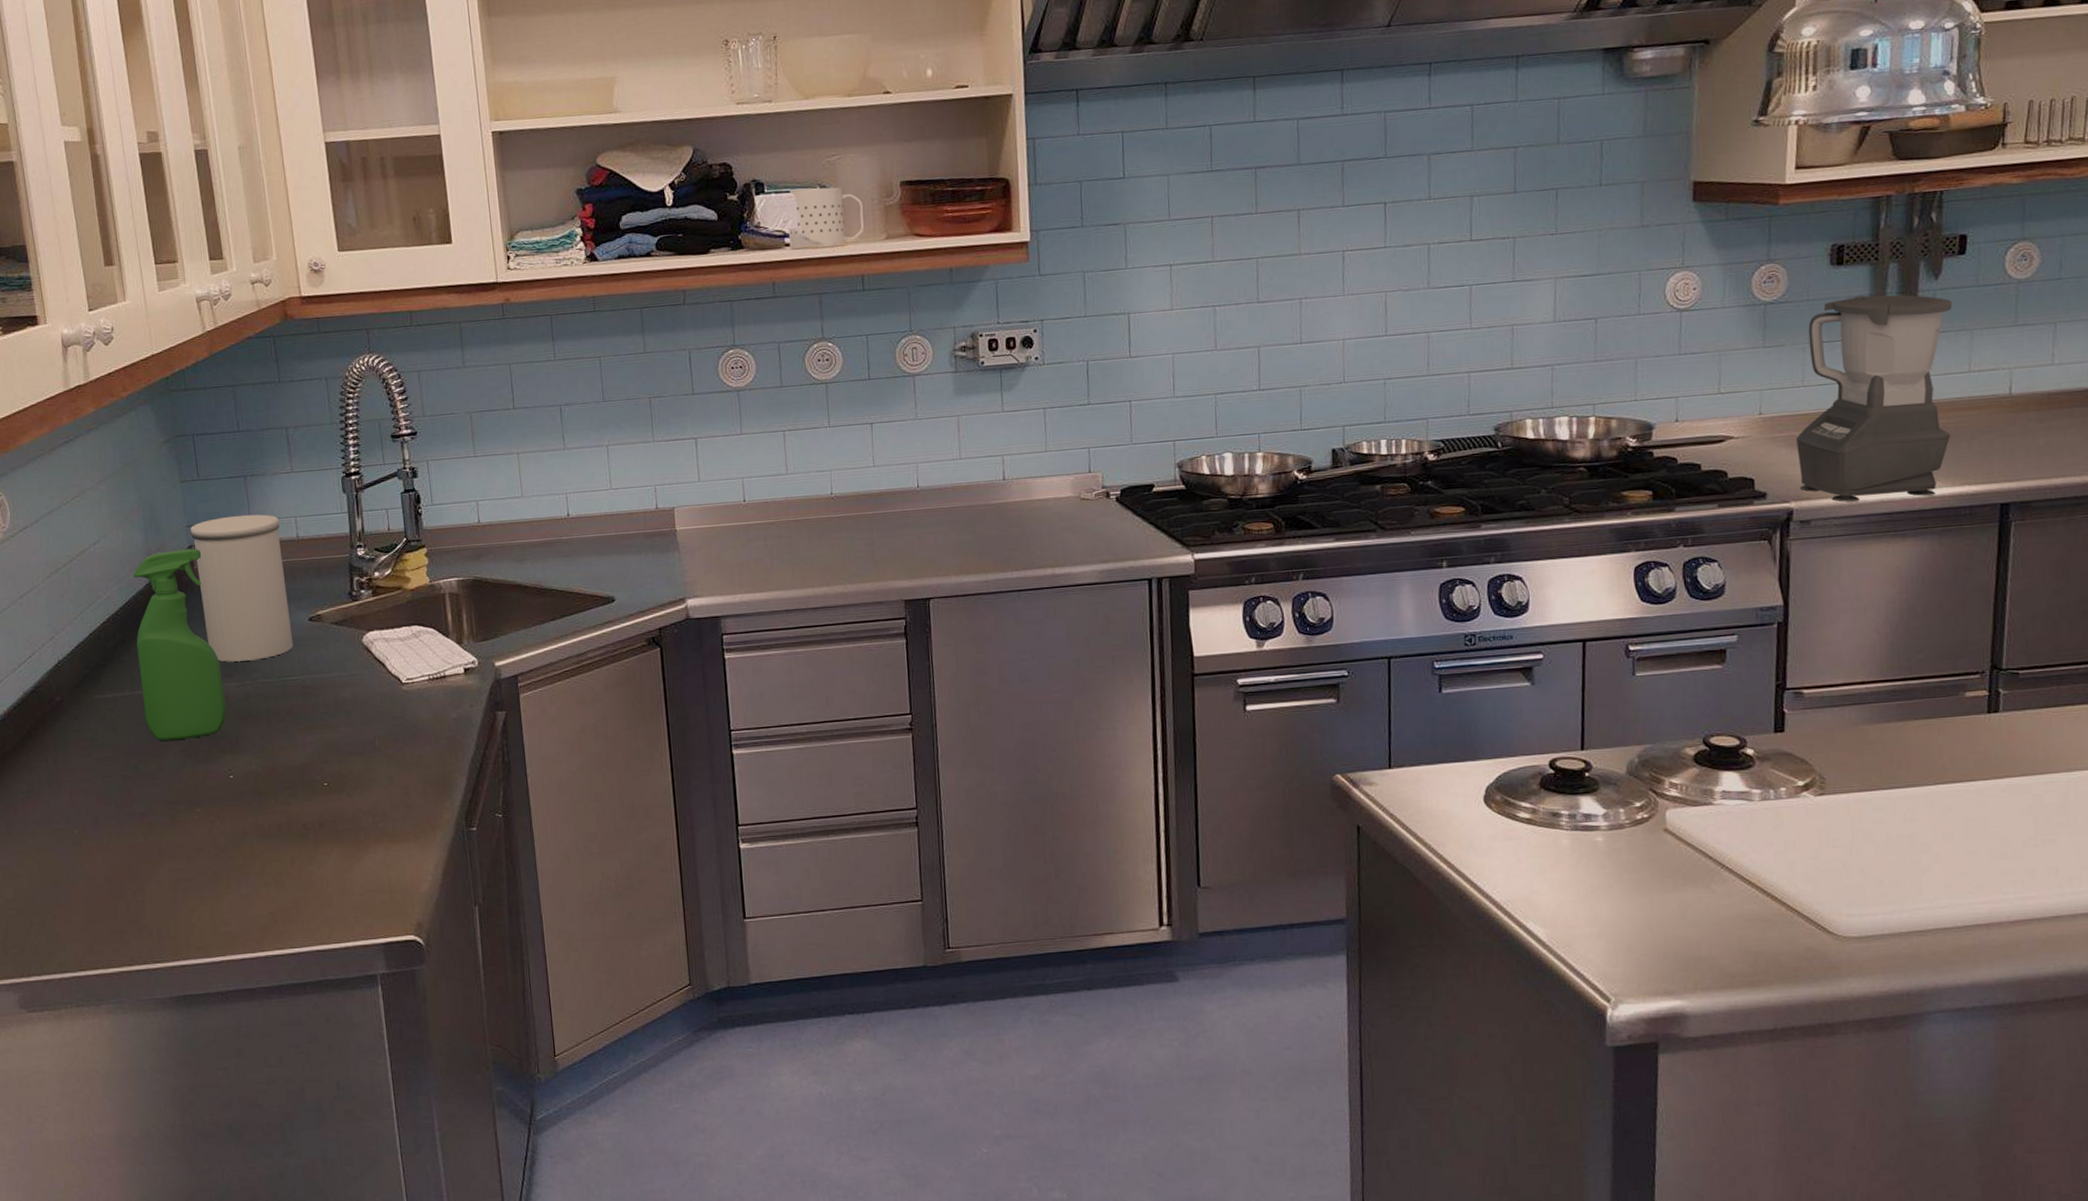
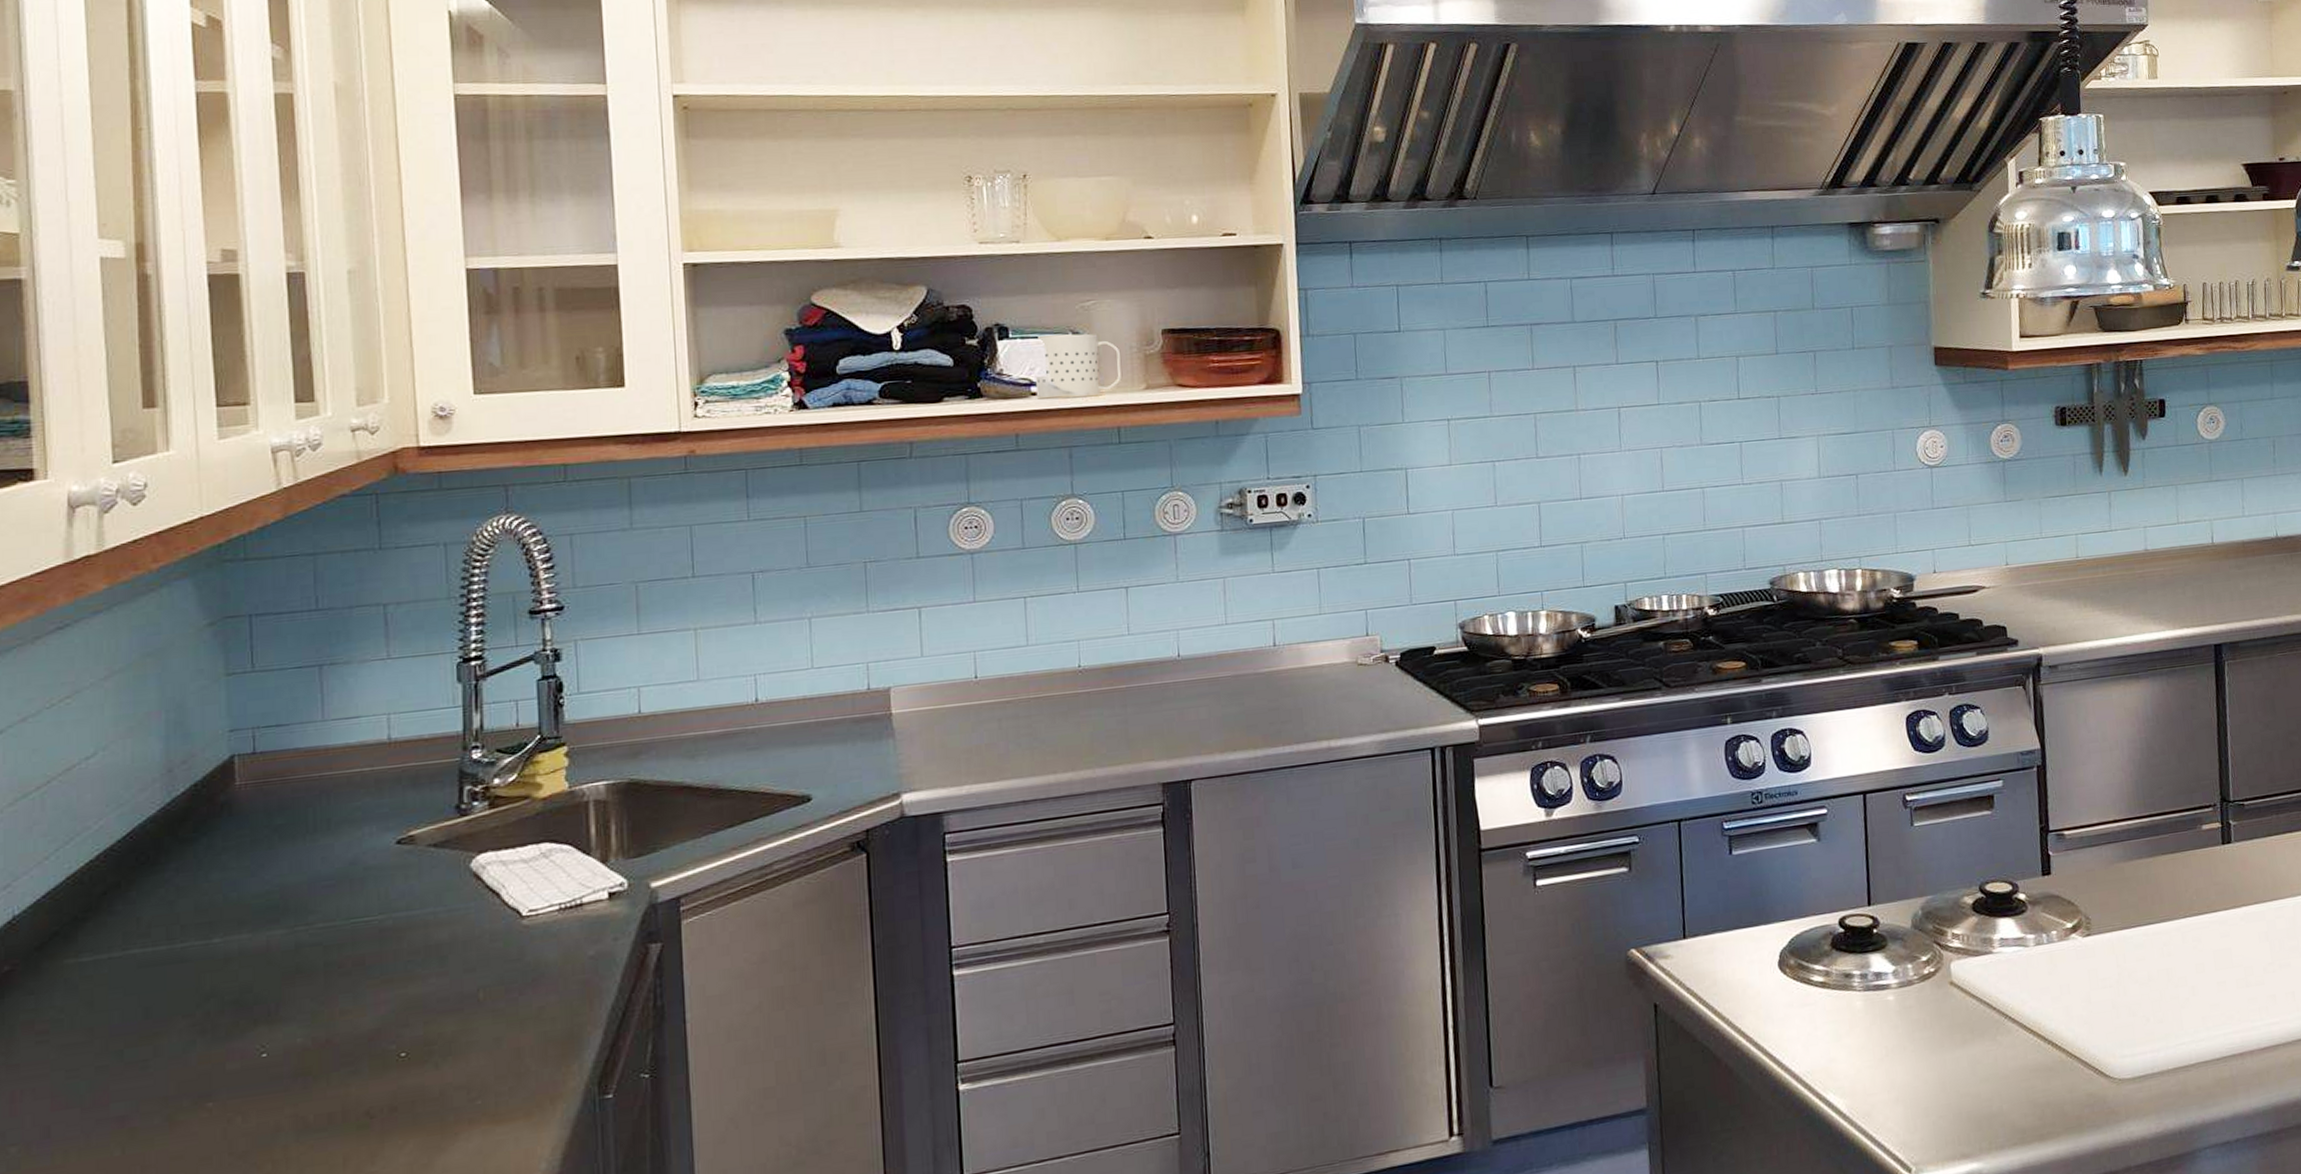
spray bottle: present [133,548,227,741] -> none [138,758,265,1015]
canister: present [191,514,294,662] -> none [235,712,372,904]
blender: present [1796,294,1953,502] -> none [2040,453,2168,647]

